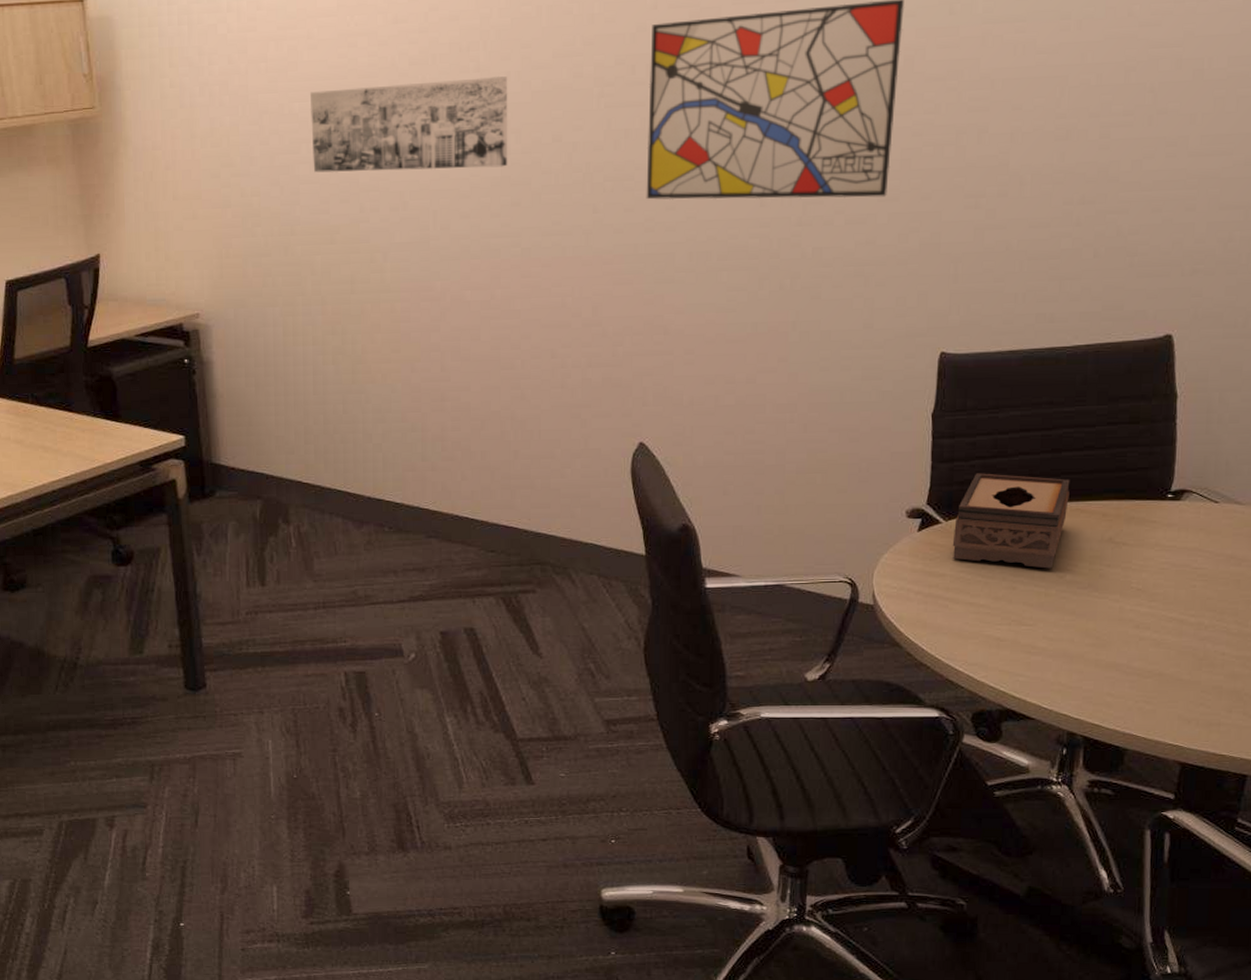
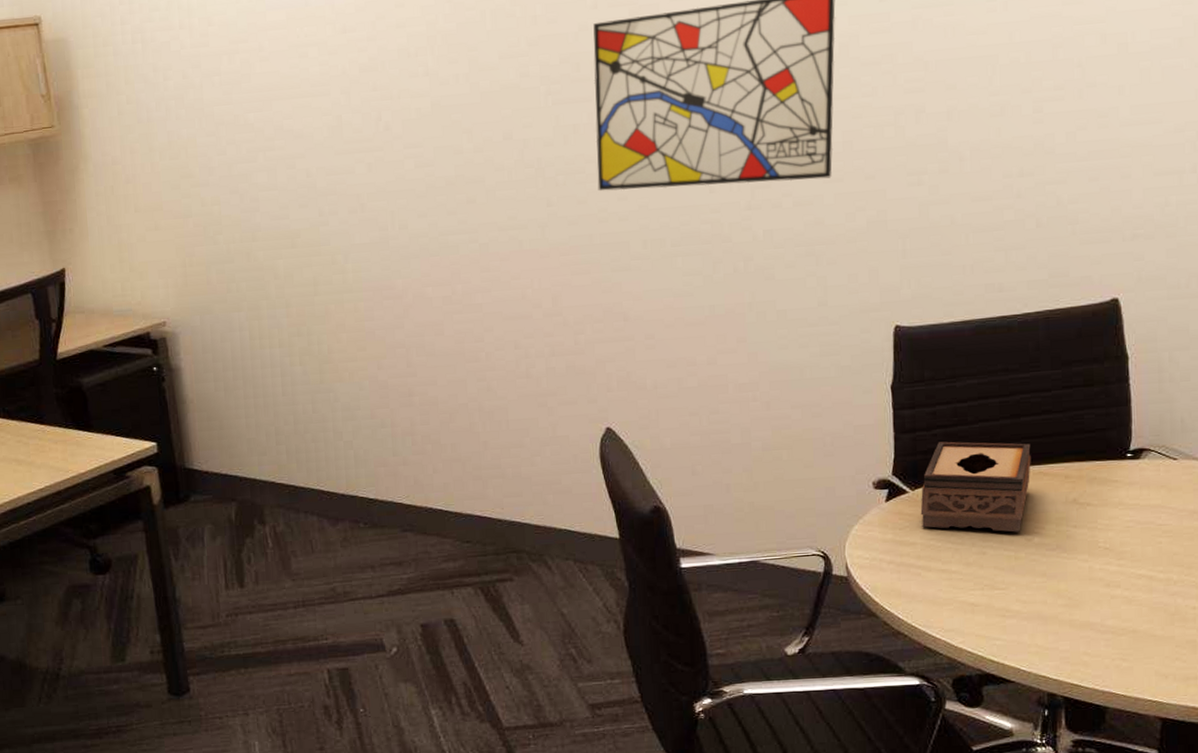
wall art: present [310,76,508,173] -> none [265,79,462,180]

